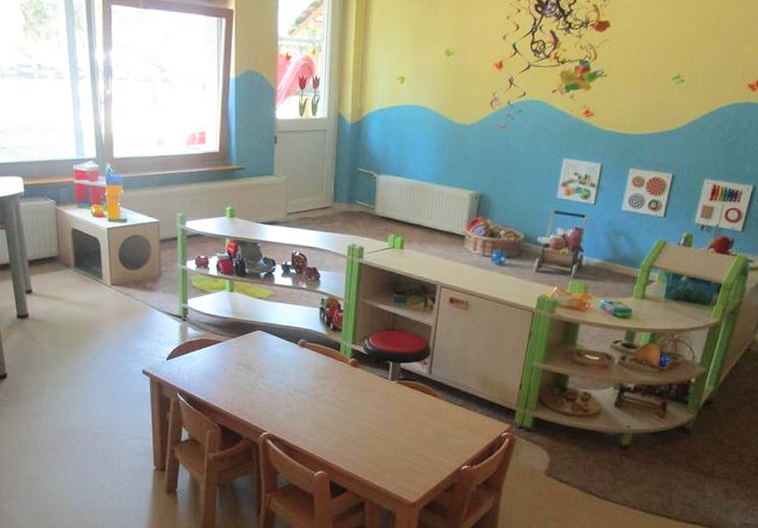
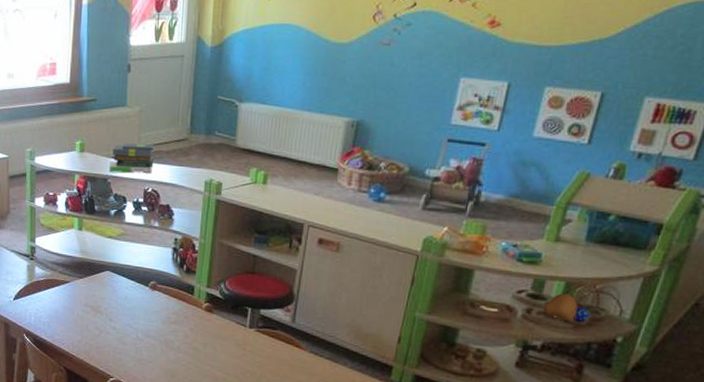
books: none [258,209,301,238] -> present [108,142,155,173]

